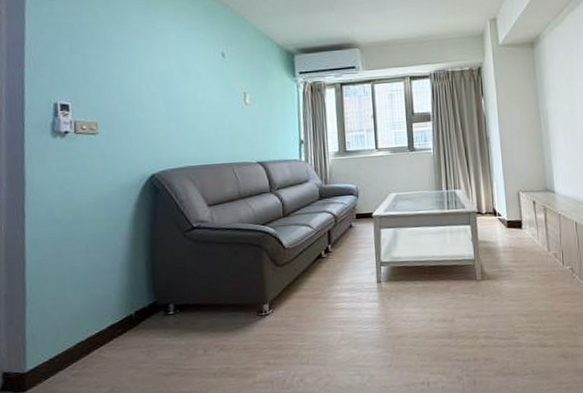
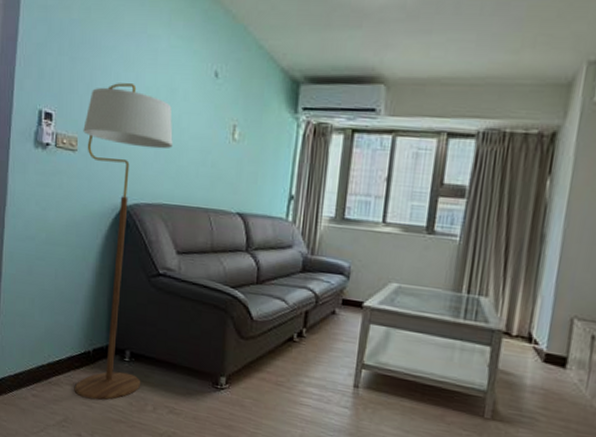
floor lamp: none [102,70,192,362] -> present [74,83,173,400]

